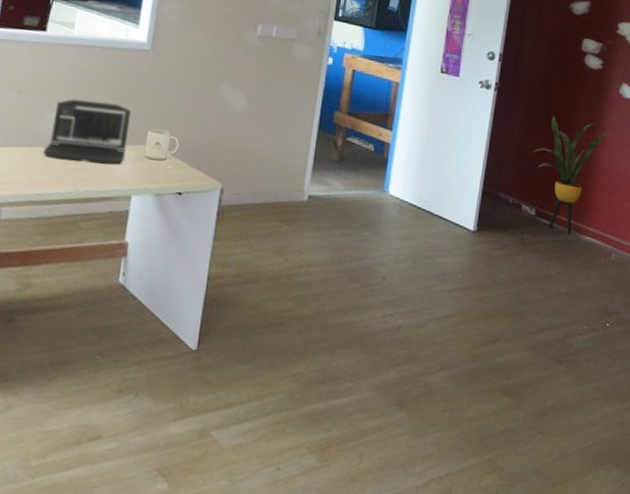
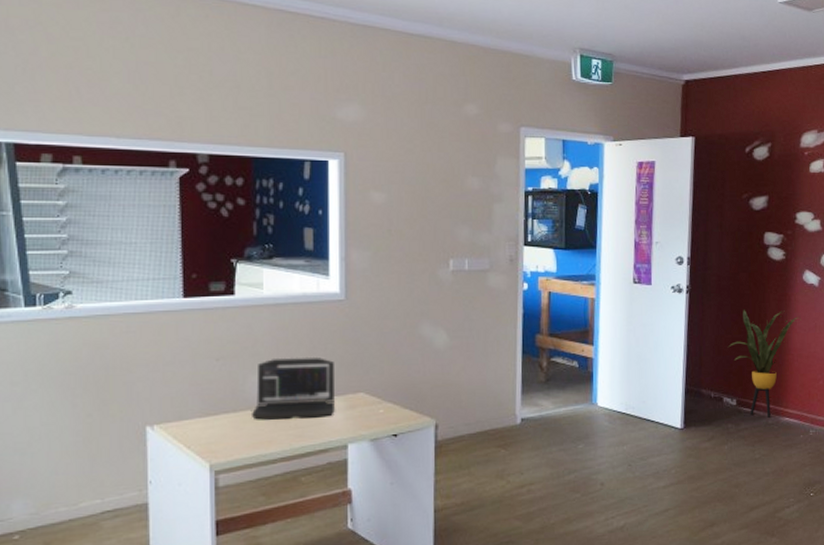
mug: present [144,129,179,161] -> none [354,376,387,407]

